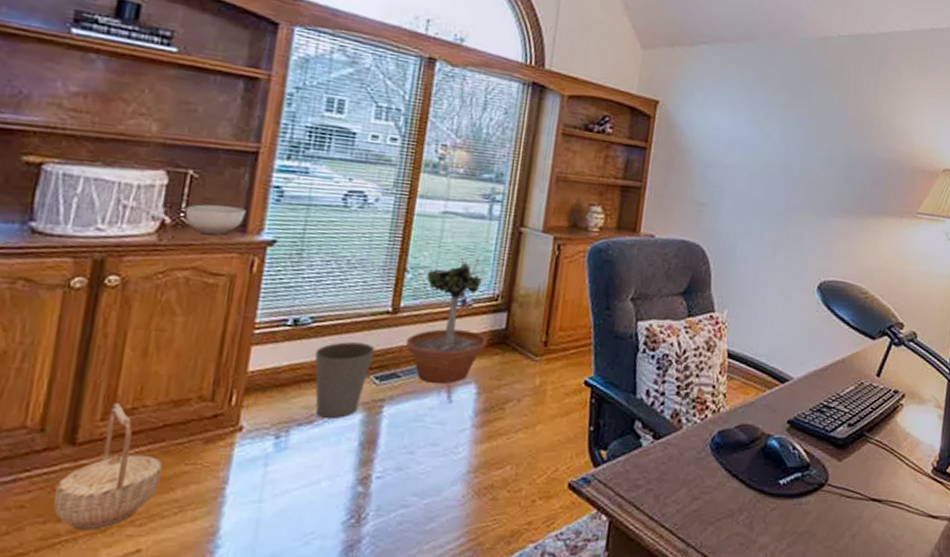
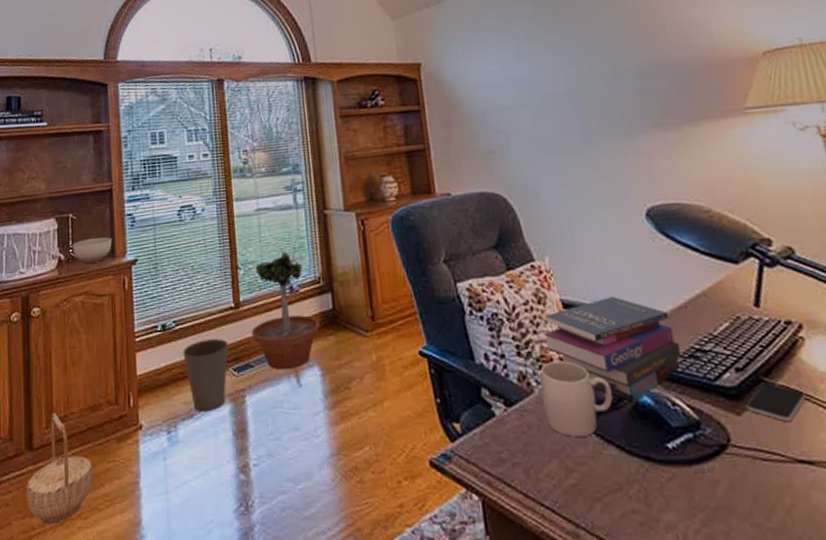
mug: none [686,403,749,470] -> present [540,361,613,437]
books: none [703,353,813,445] -> present [543,297,681,404]
smartphone: none [846,437,892,469] -> present [745,382,807,423]

